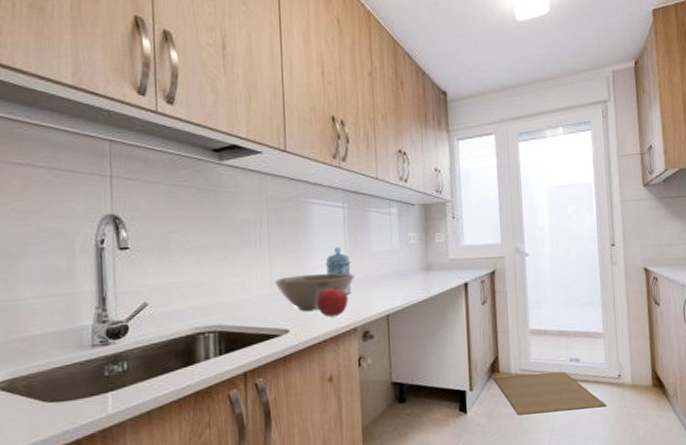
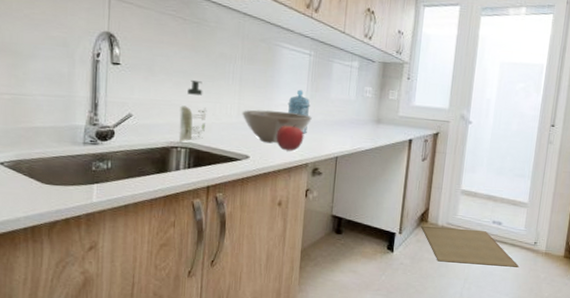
soap dispenser: none [203,253,235,328] -> present [178,79,207,143]

